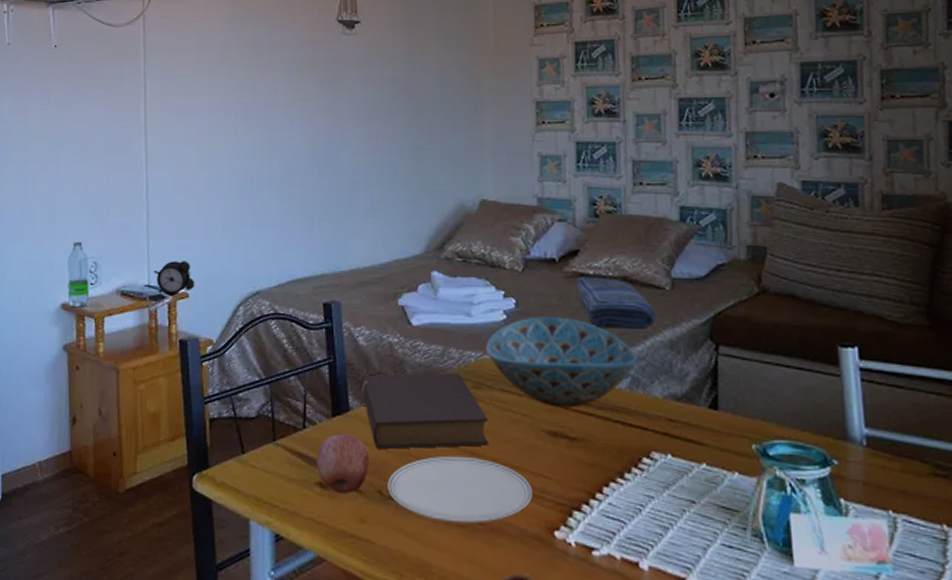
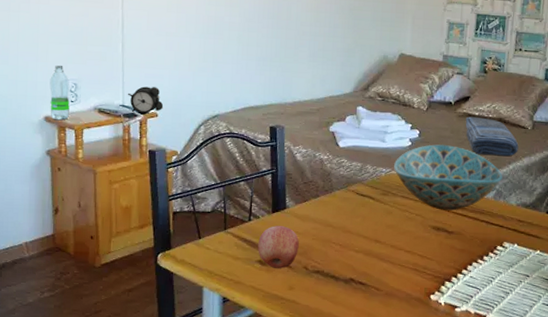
book: present [361,373,489,449] -> none [296,182,391,237]
plate: present [387,455,532,525] -> none [312,242,418,291]

